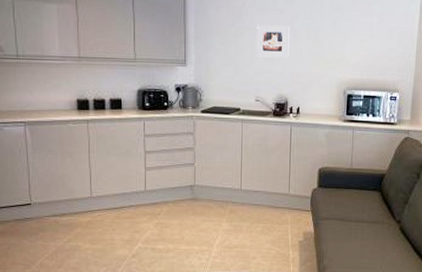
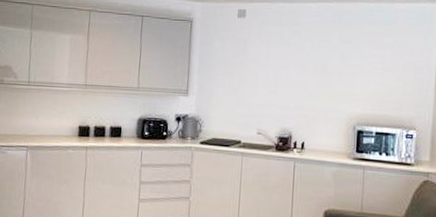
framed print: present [256,25,290,58] -> none [260,56,296,90]

